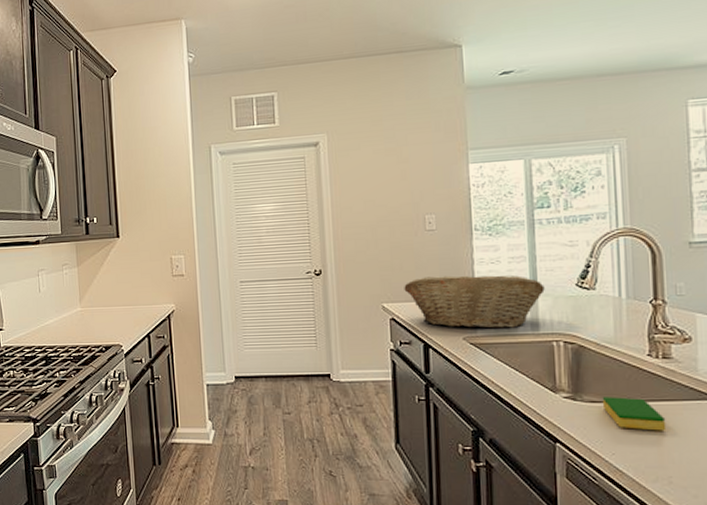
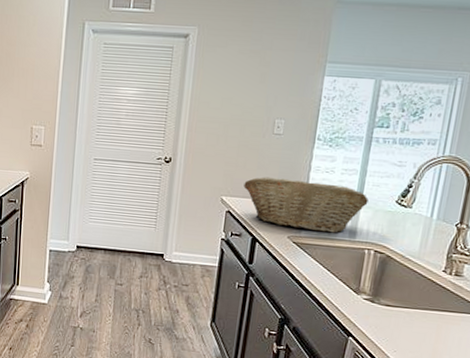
dish sponge: present [602,397,667,431] -> none [395,302,446,337]

